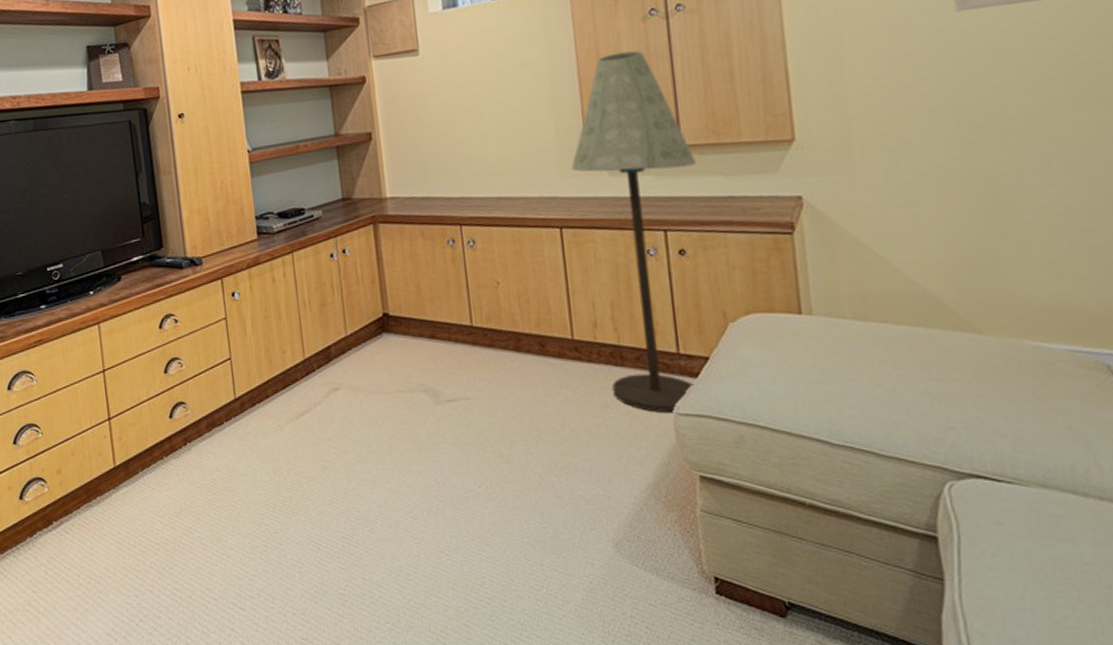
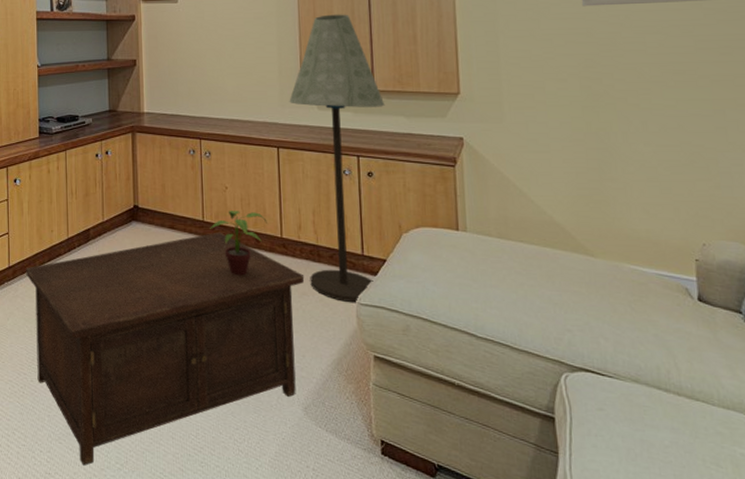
cabinet: none [256,338,606,629] -> present [26,232,305,467]
potted plant: none [480,310,553,390] -> present [210,211,267,276]

